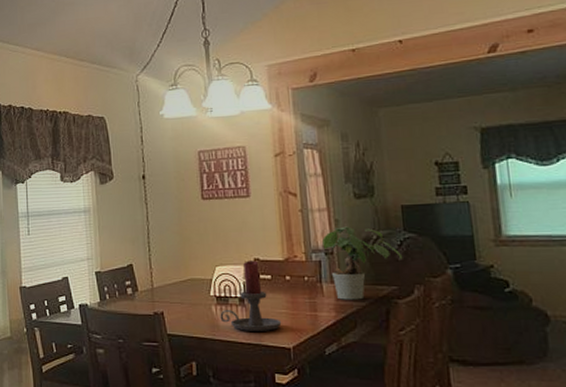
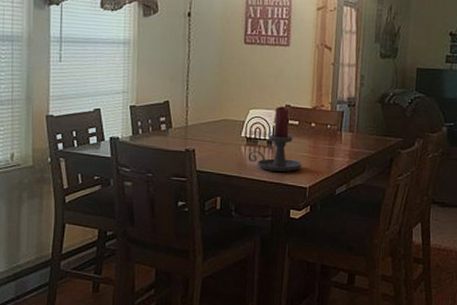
potted plant: present [322,226,403,300] -> none [347,82,411,148]

